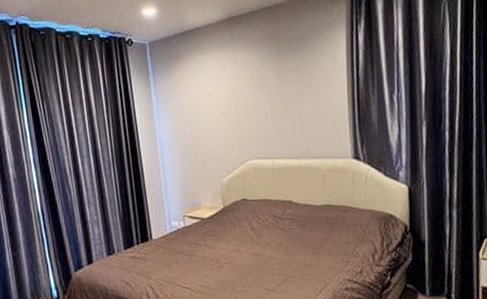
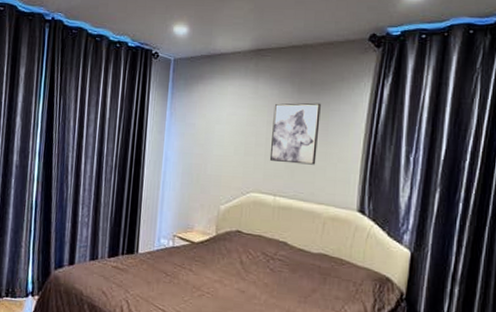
wall art: none [256,60,306,126] -> present [269,103,321,165]

